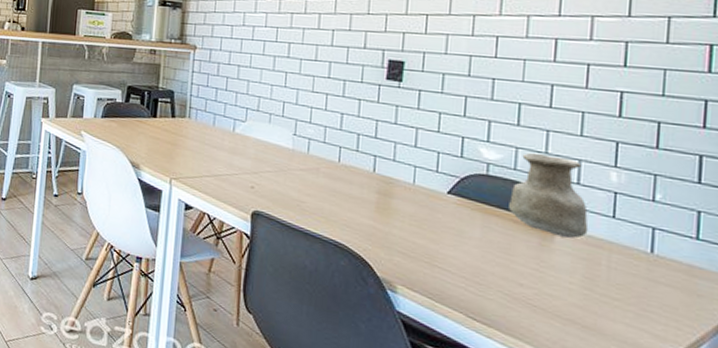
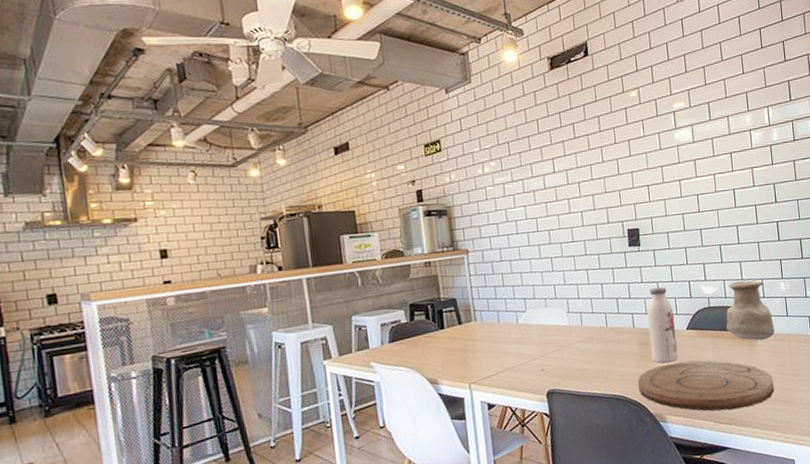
cutting board: none [366,224,572,316] -> present [638,360,775,411]
water bottle: none [392,133,433,226] -> present [647,287,678,363]

